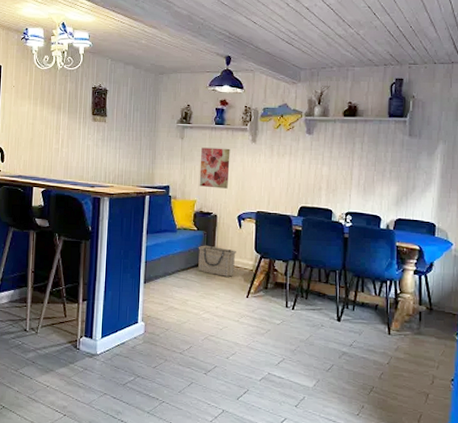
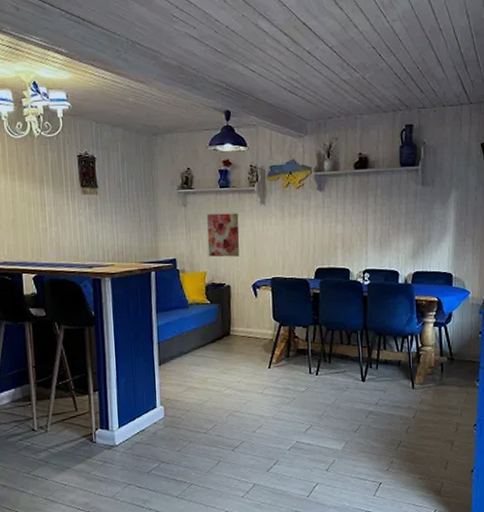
basket: present [198,245,236,277] -> none [213,318,254,349]

